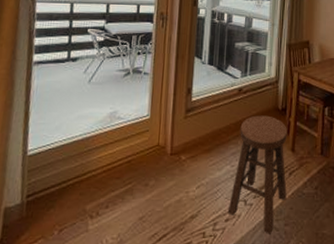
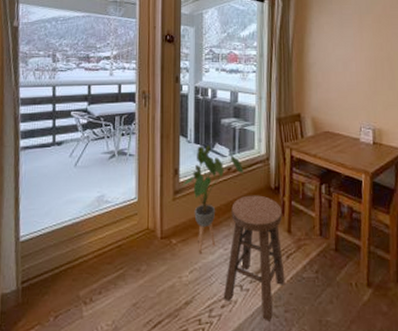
house plant: none [194,66,254,171] -> present [181,144,244,255]

